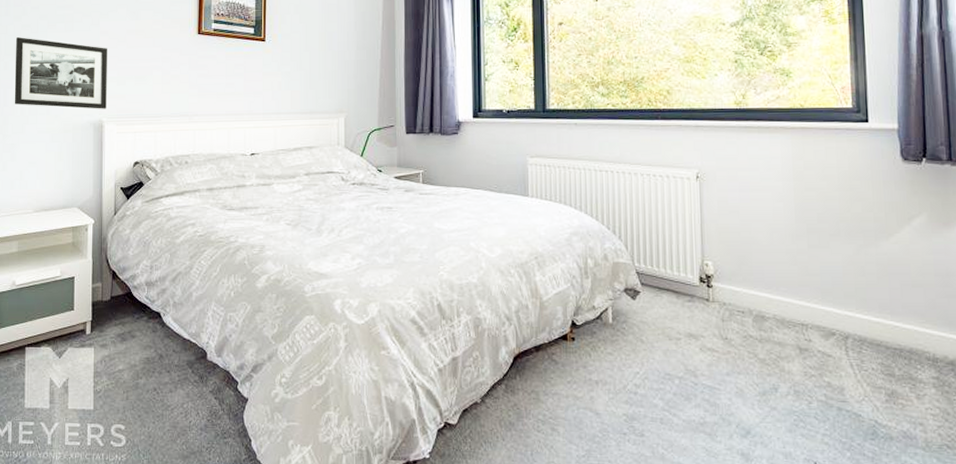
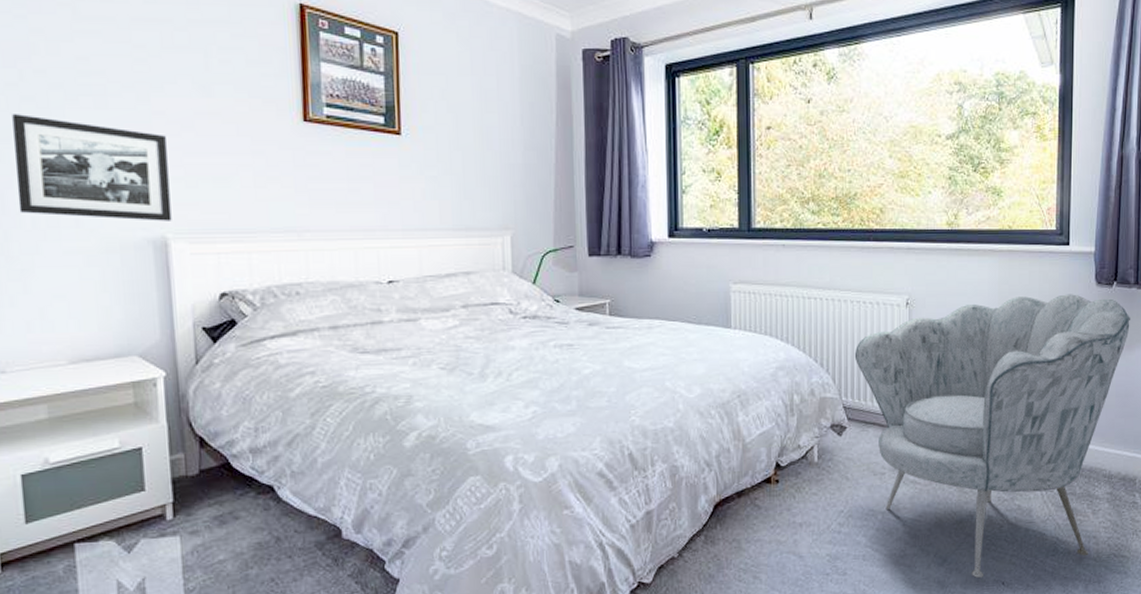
armchair: none [646,170,946,456] -> present [854,294,1130,579]

